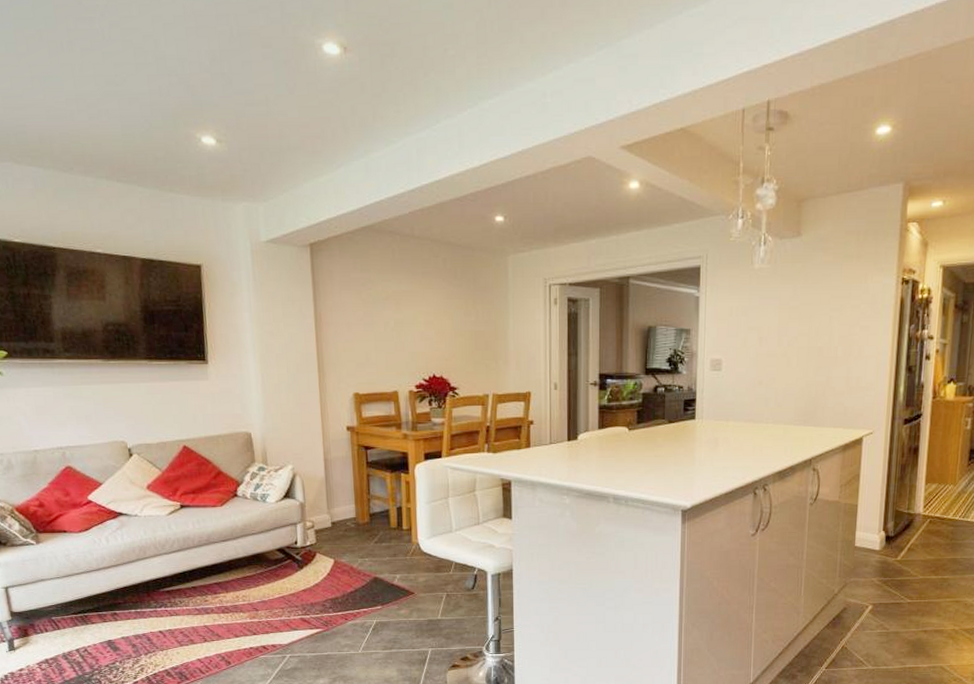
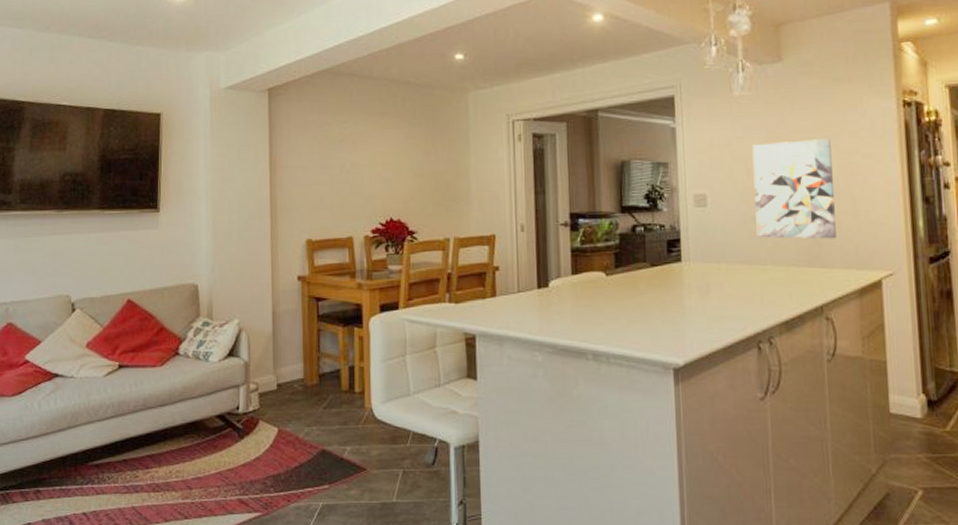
wall art: none [762,311,835,402] -> present [752,139,836,239]

